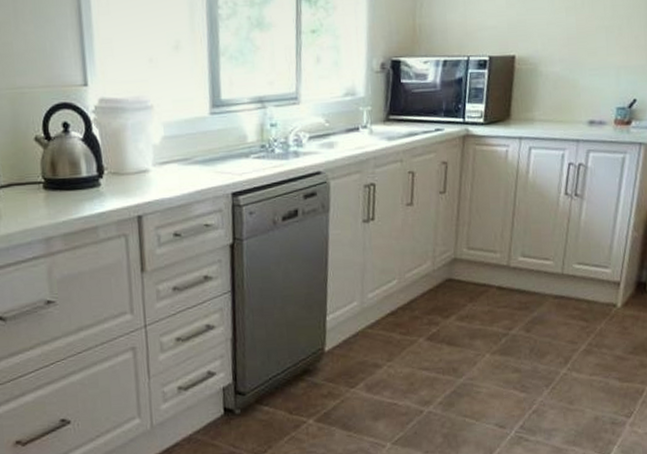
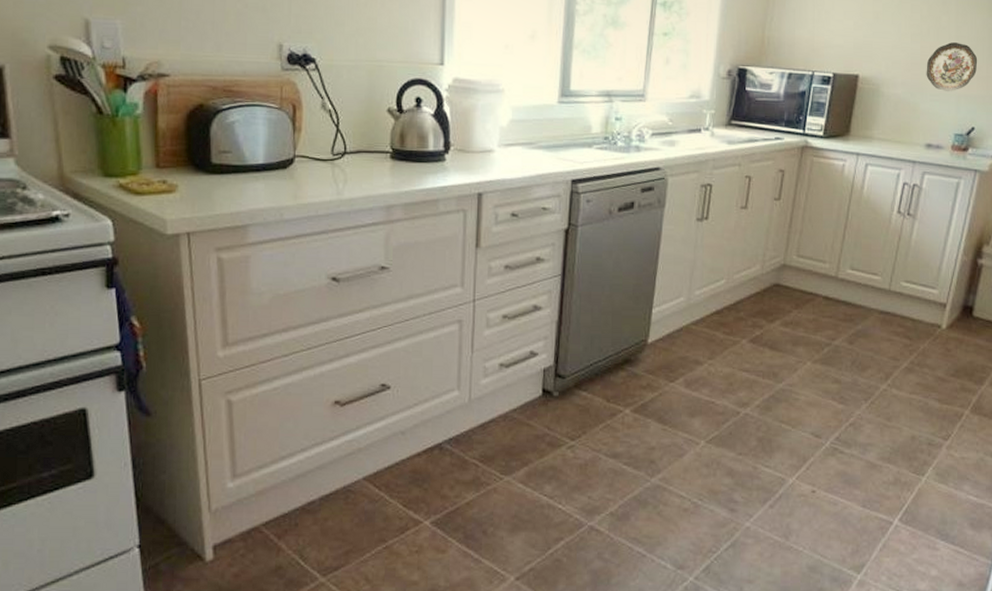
decorative plate: none [583,12,635,64] -> present [926,42,978,91]

